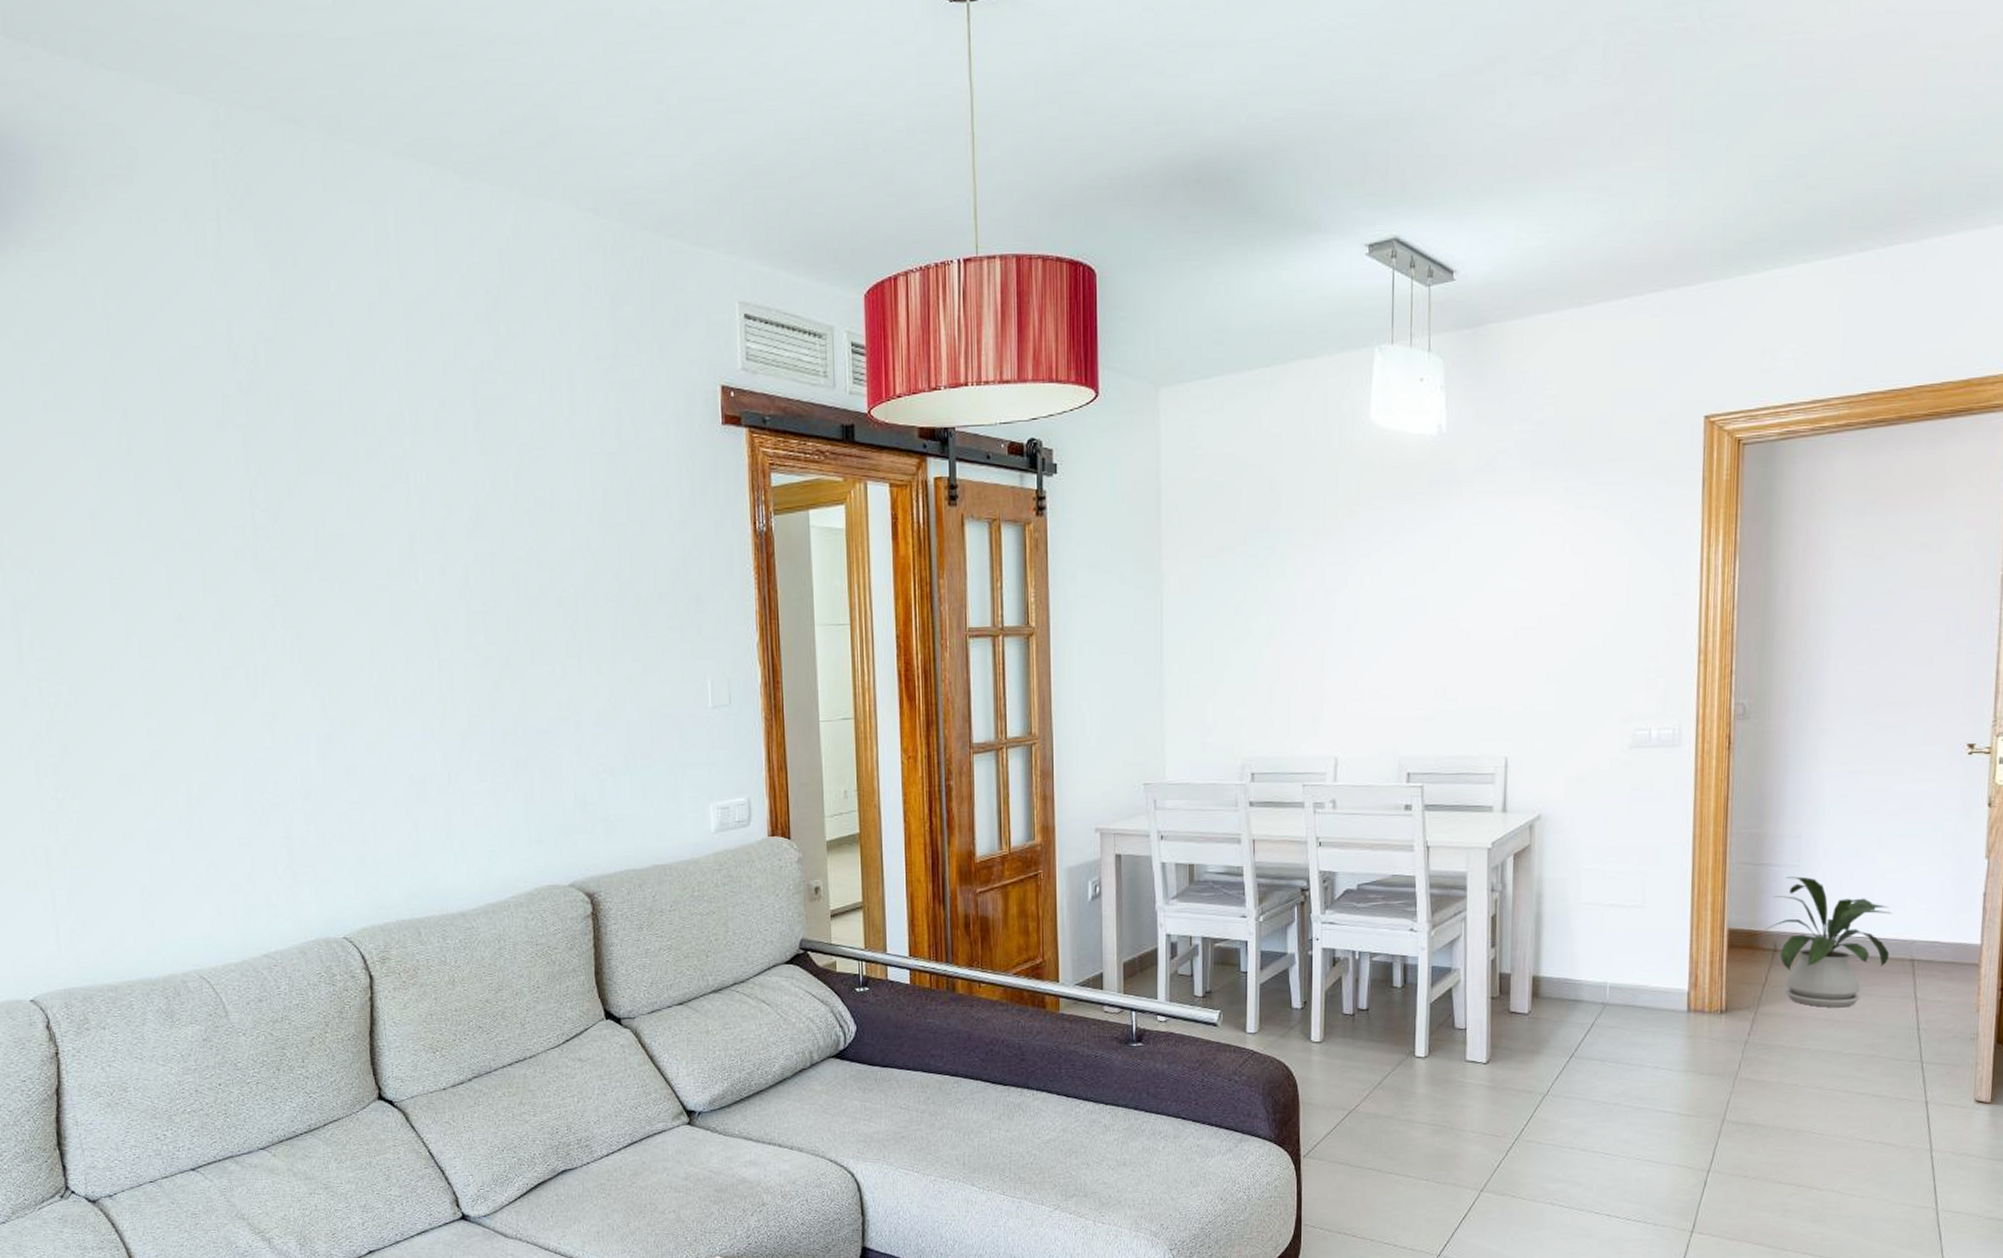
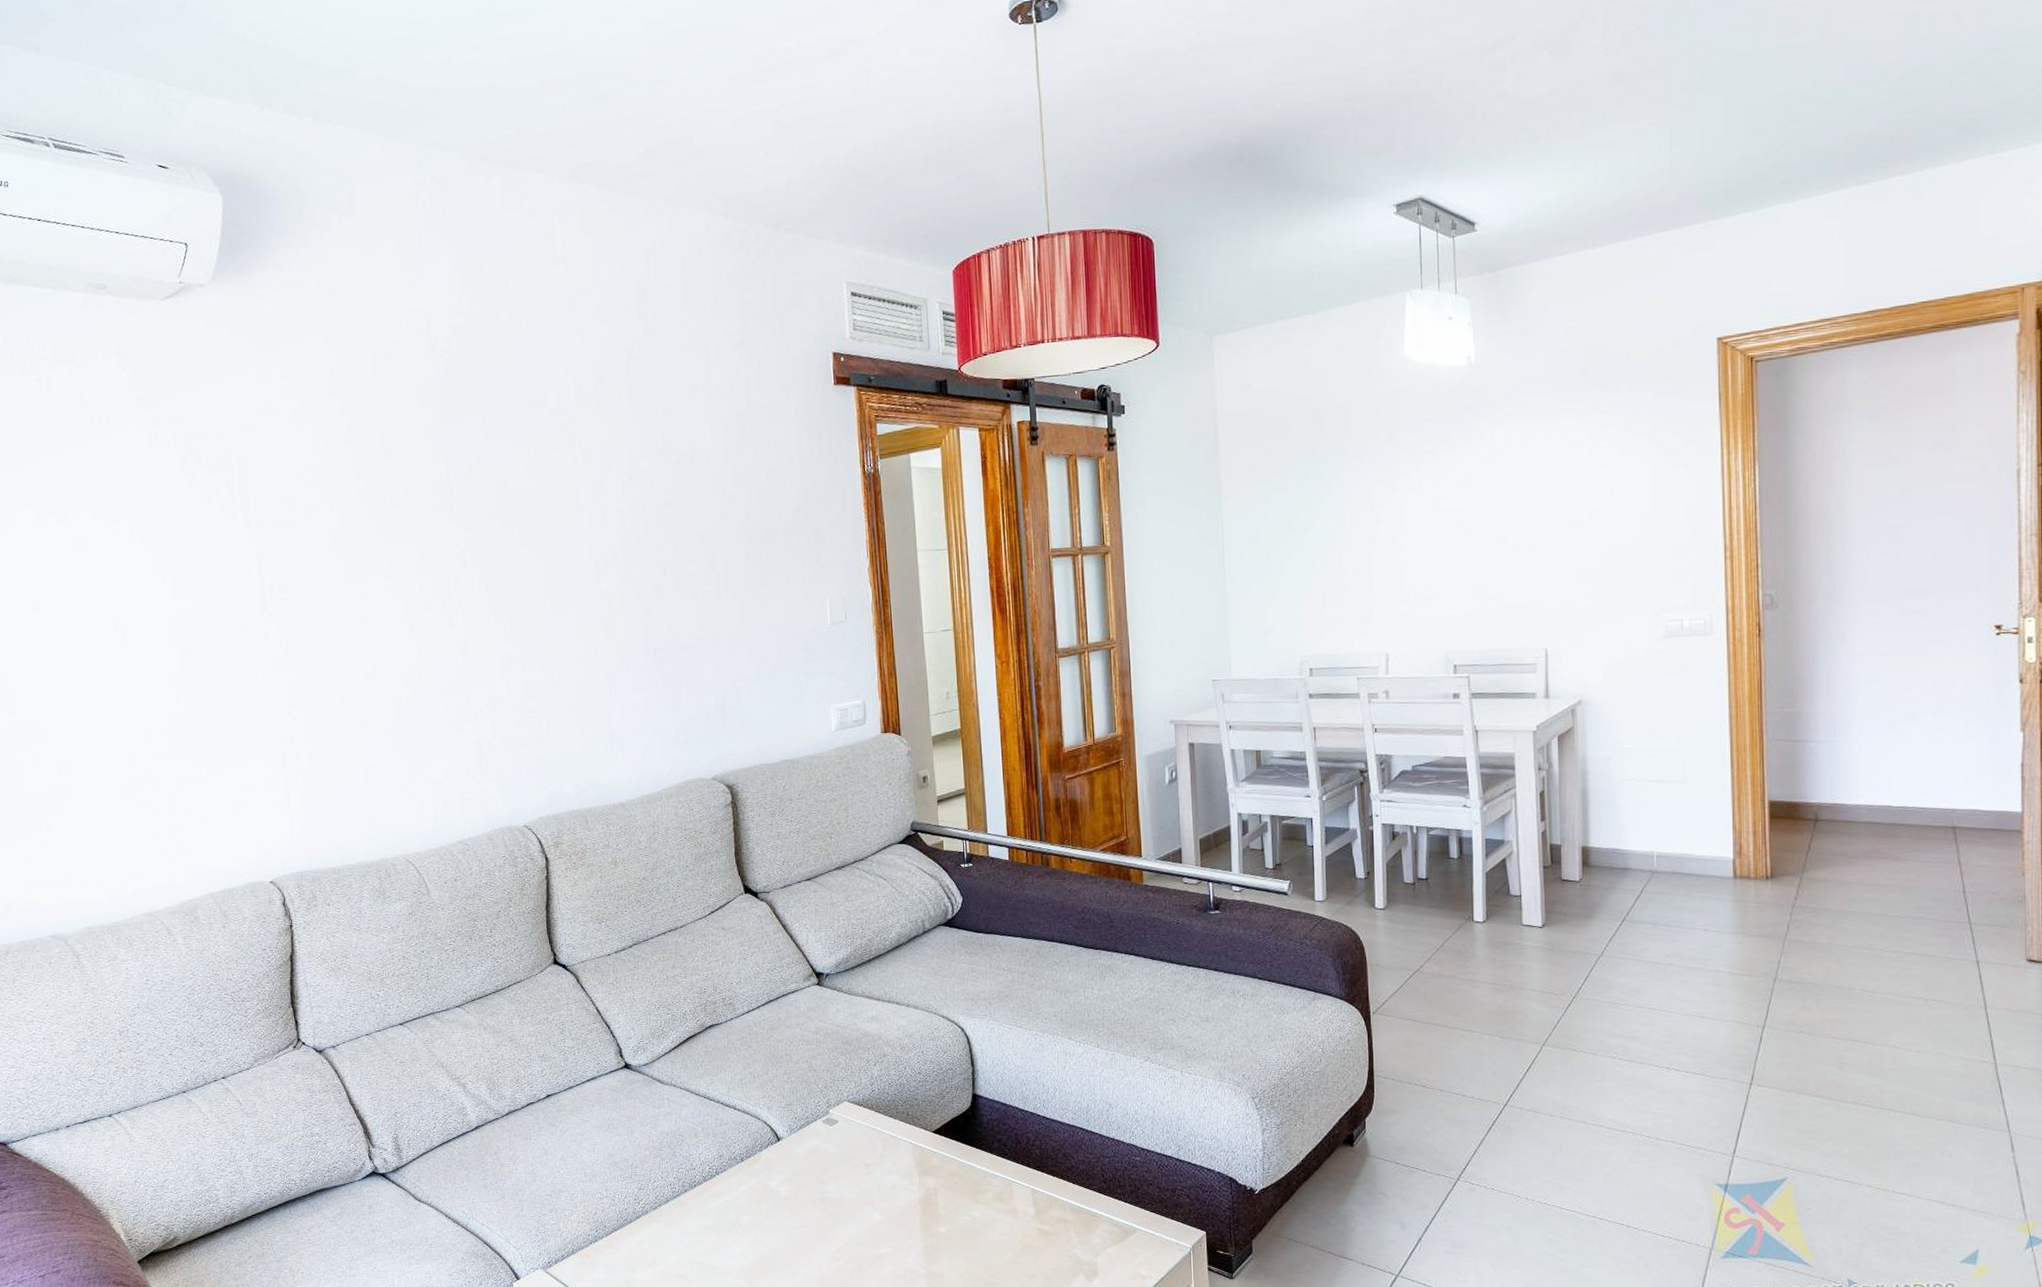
house plant: present [1764,876,1893,1008] -> none [1805,751,1931,873]

